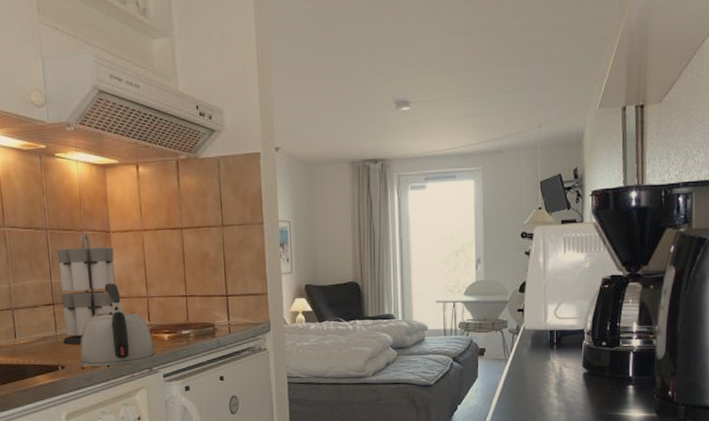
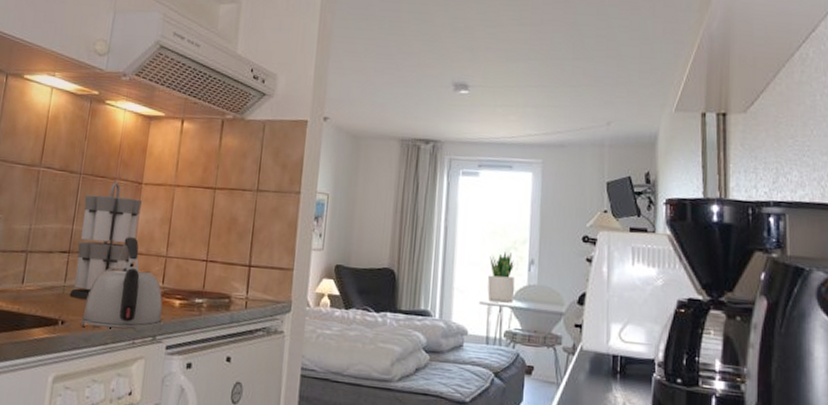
planter: none [442,255,465,300] -> present [487,252,515,304]

